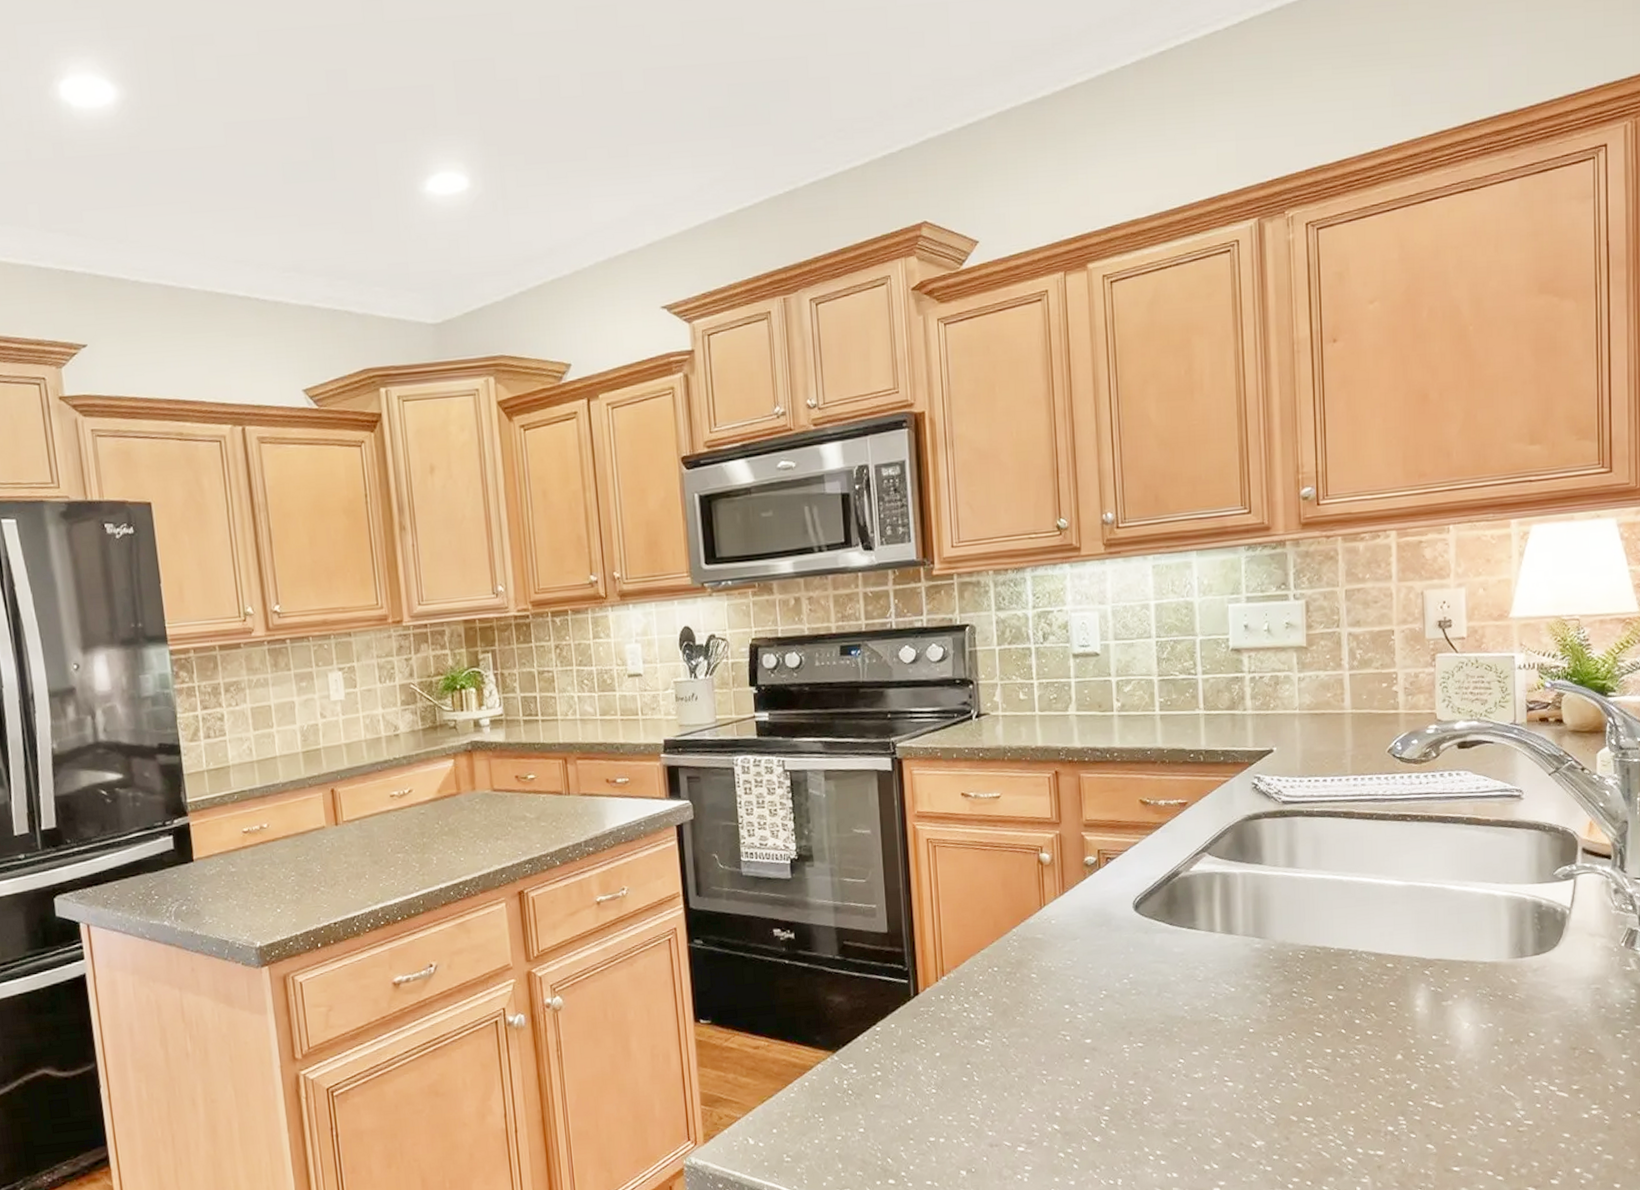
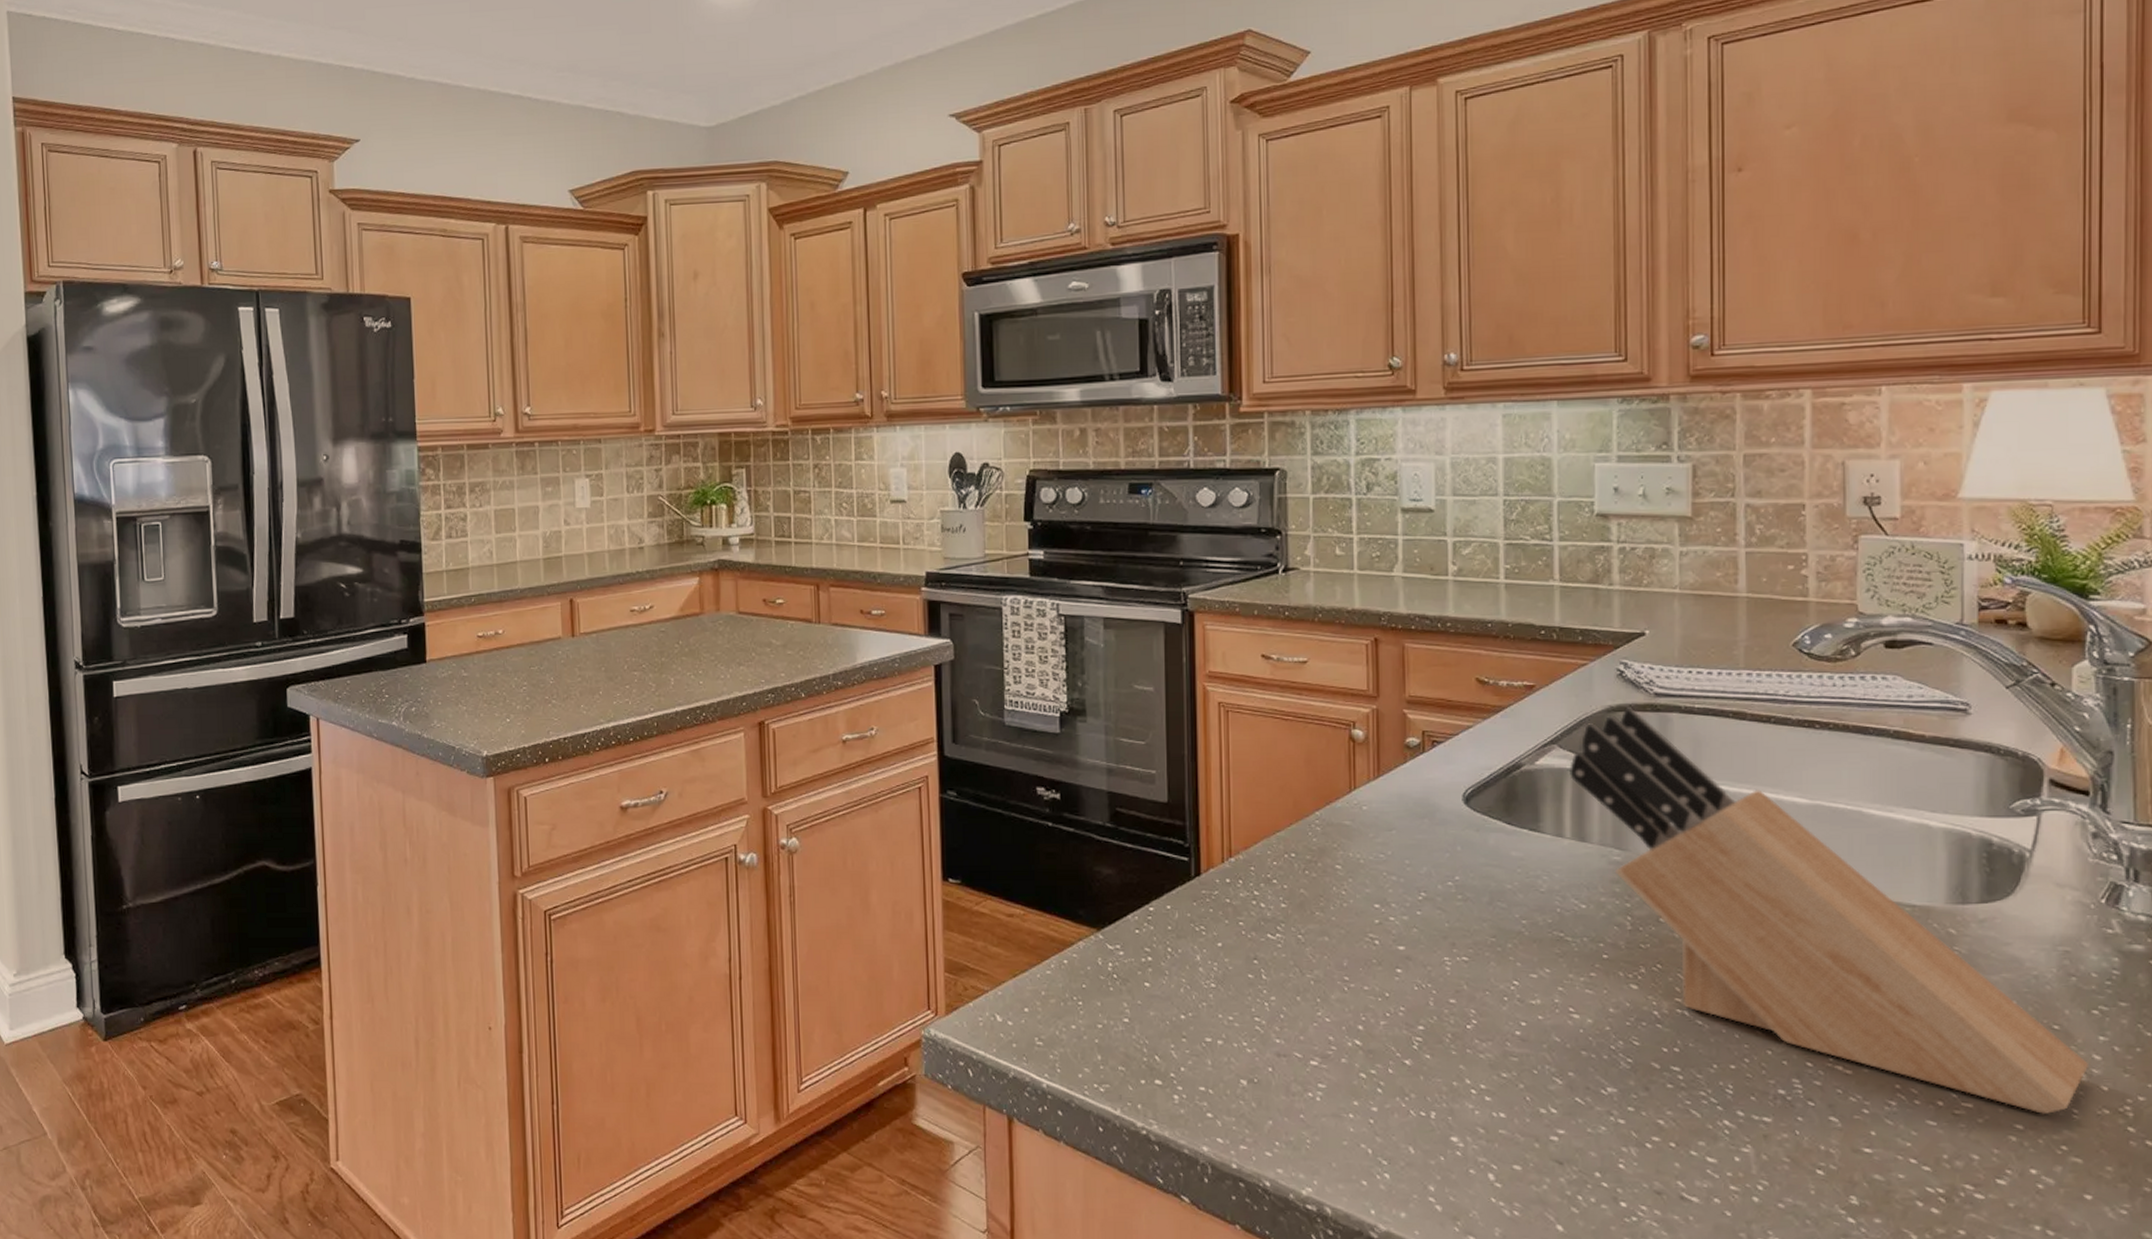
knife block: none [1217,815,1615,1123] -> present [1570,707,2088,1114]

